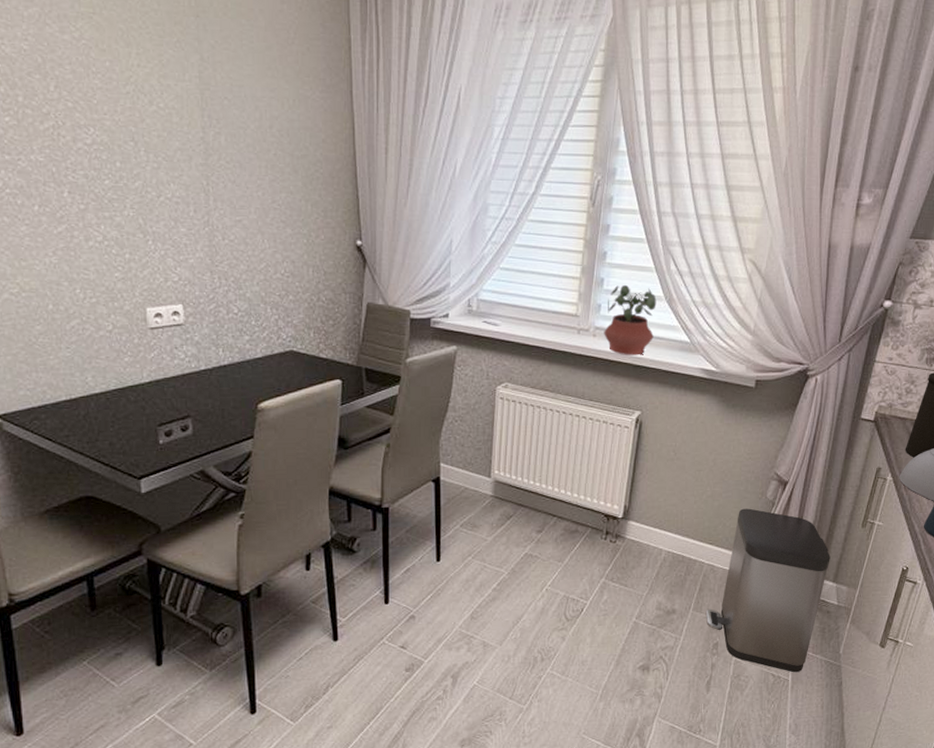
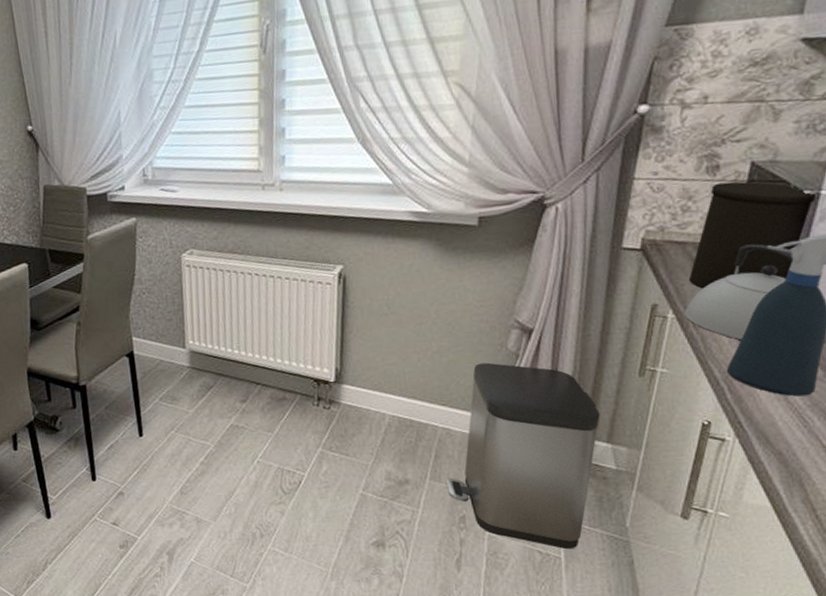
potted plant: present [604,284,657,355] -> none [291,131,349,207]

